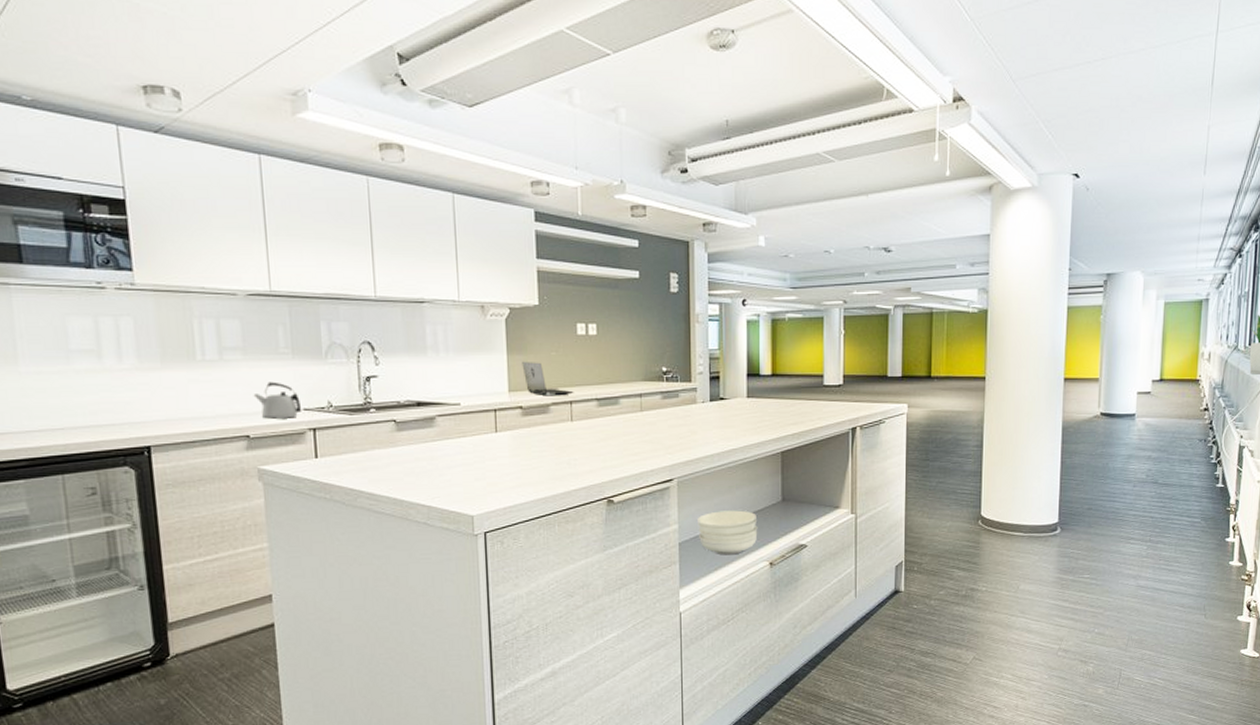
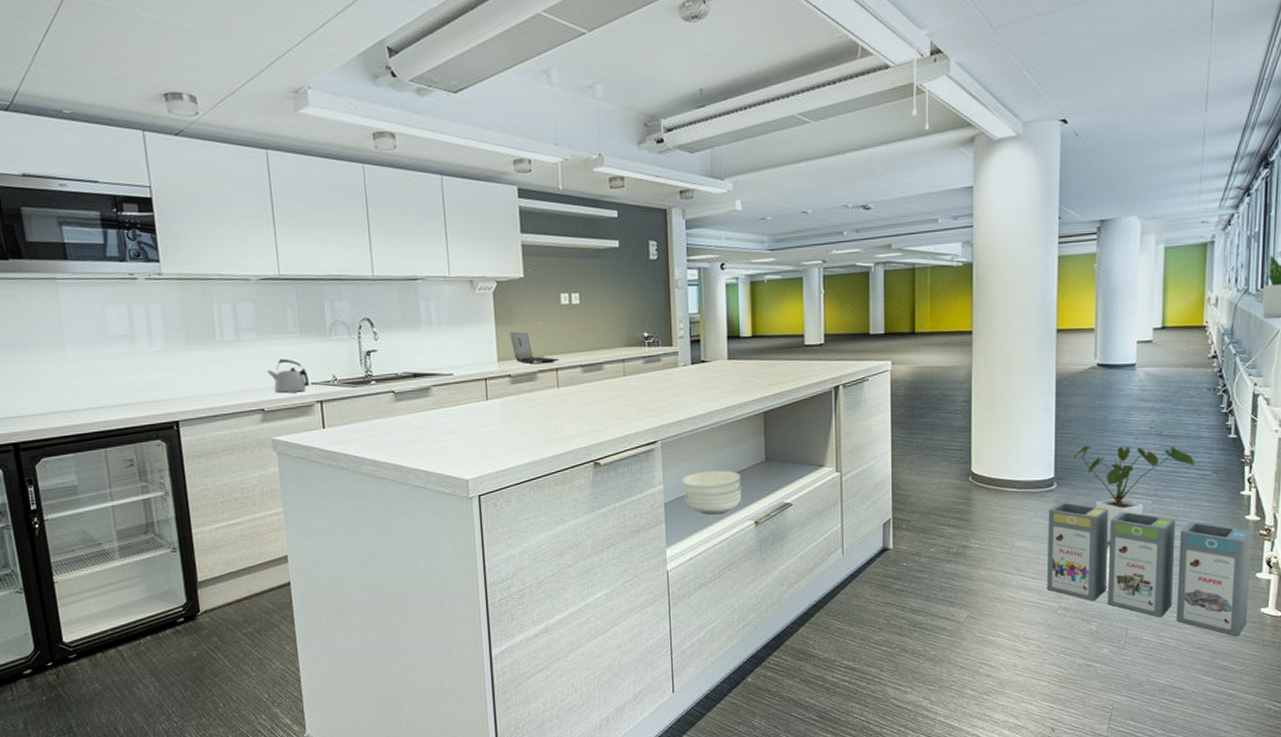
recycling bin: none [1049,546,1234,677] -> present [1047,502,1252,637]
house plant: none [1076,491,1187,587] -> present [1073,445,1196,543]

